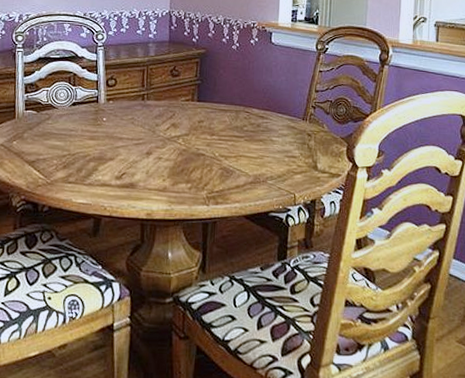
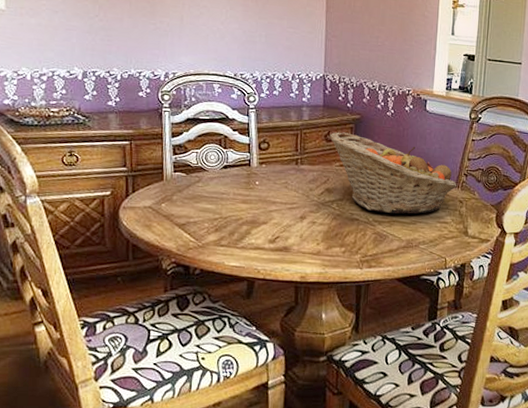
fruit basket: none [175,67,305,149] -> present [329,132,457,214]

